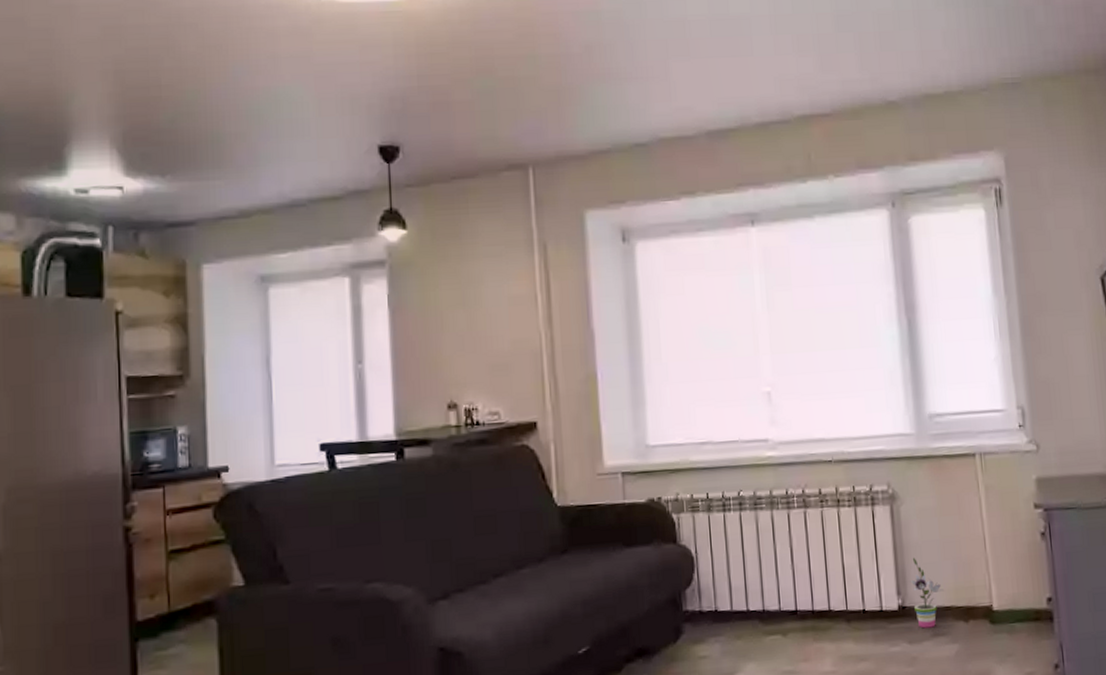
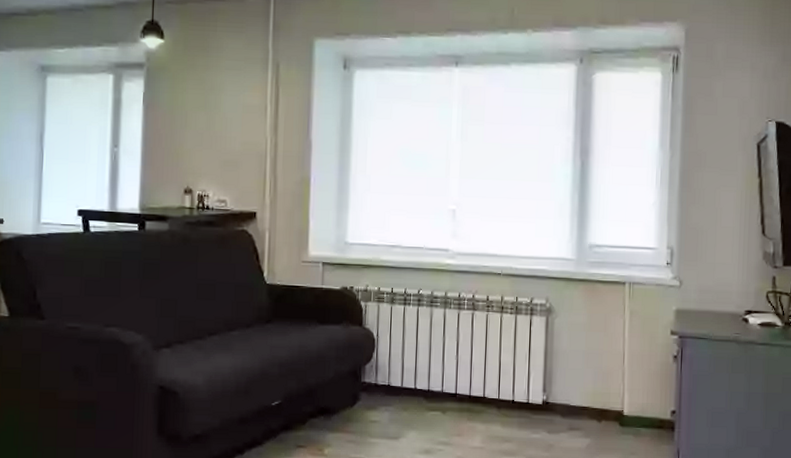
potted plant: present [910,558,944,629] -> none [555,363,583,422]

